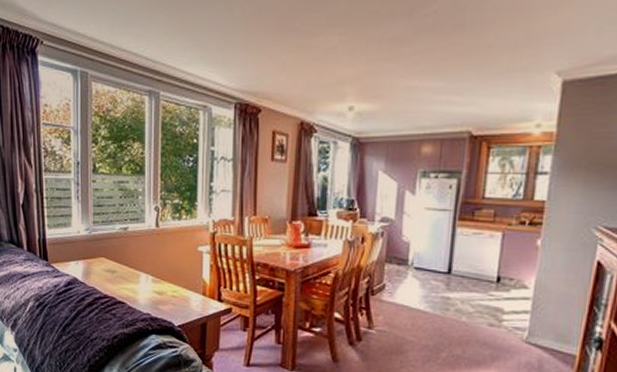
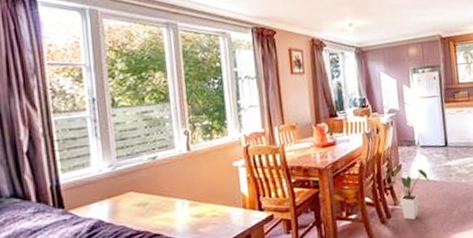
house plant: none [363,281,419,350] -> present [386,163,430,220]

